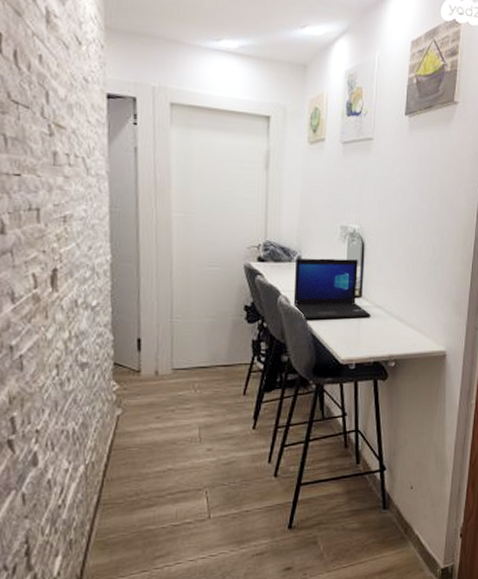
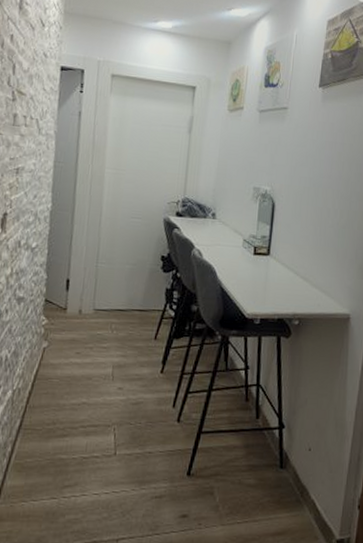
laptop: present [293,258,371,320] -> none [205,215,278,275]

